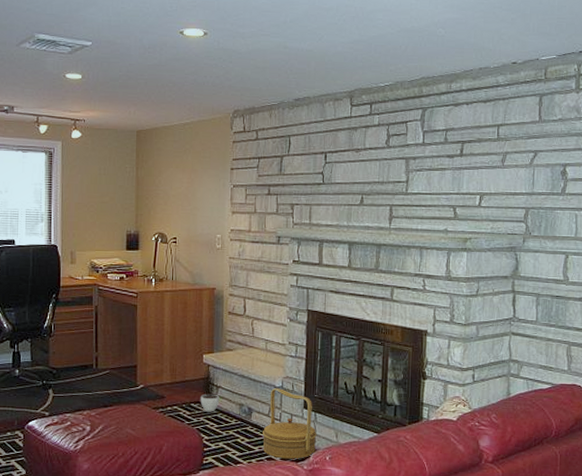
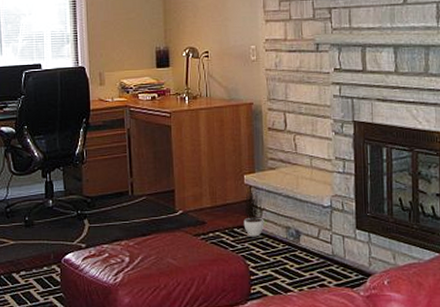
basket: present [262,387,317,459] -> none [312,207,373,285]

